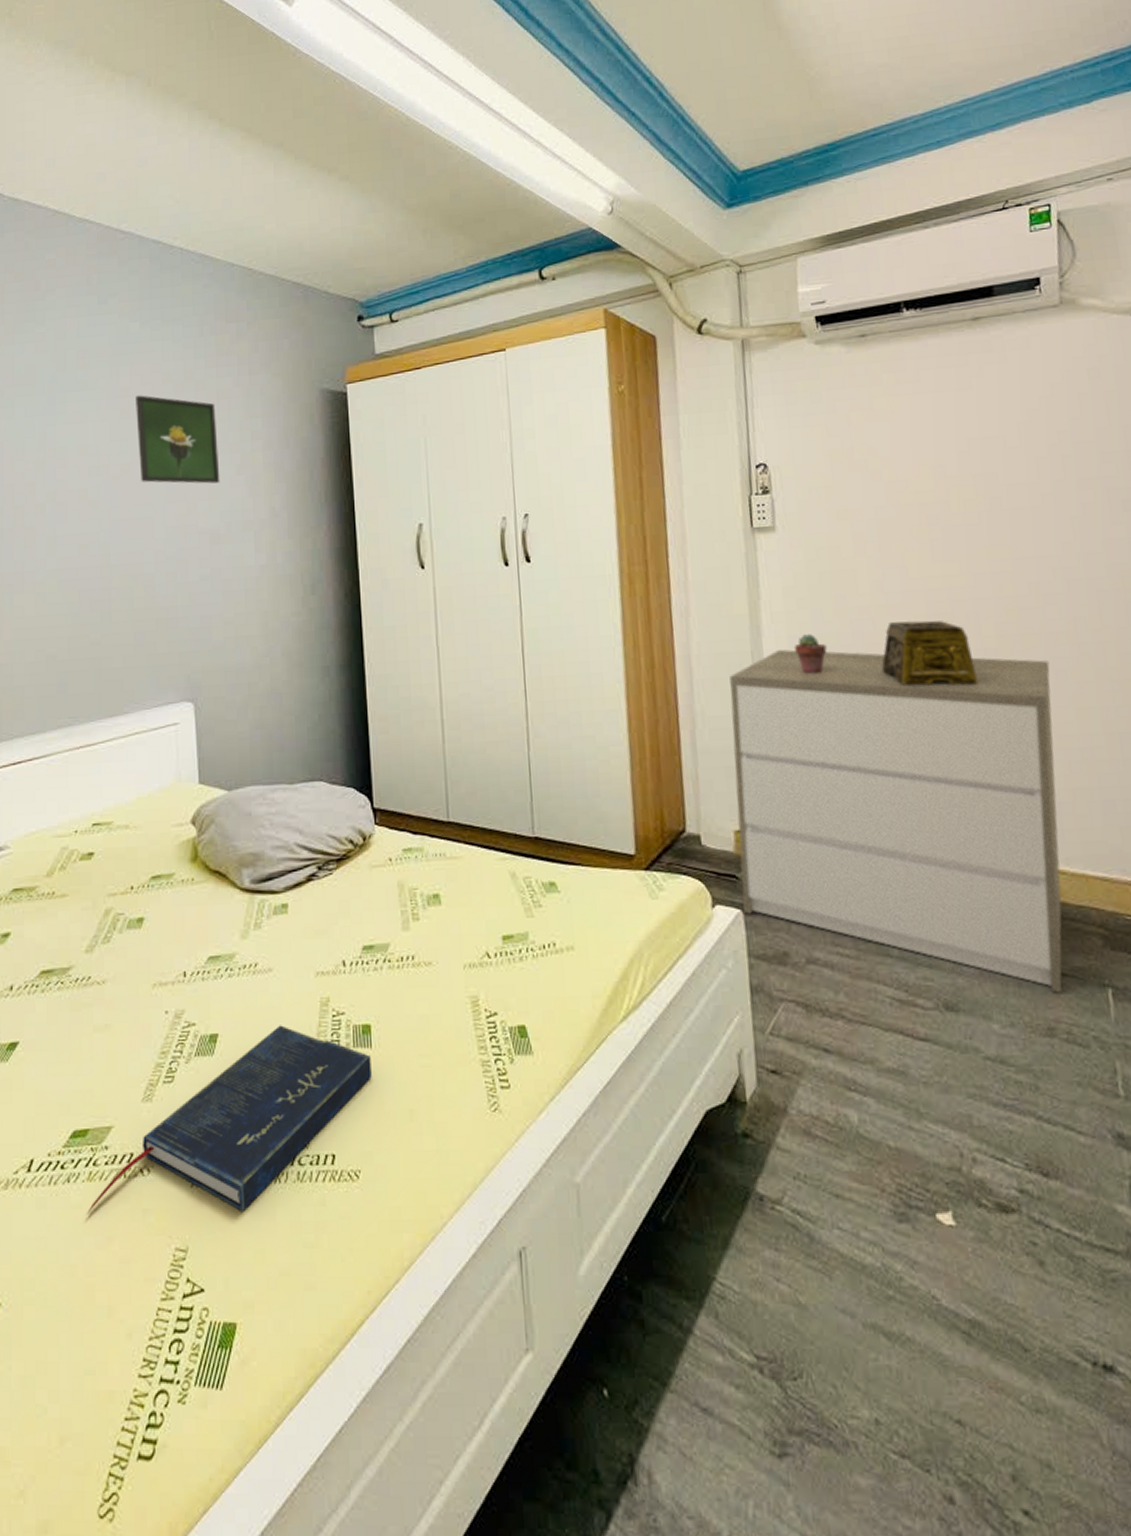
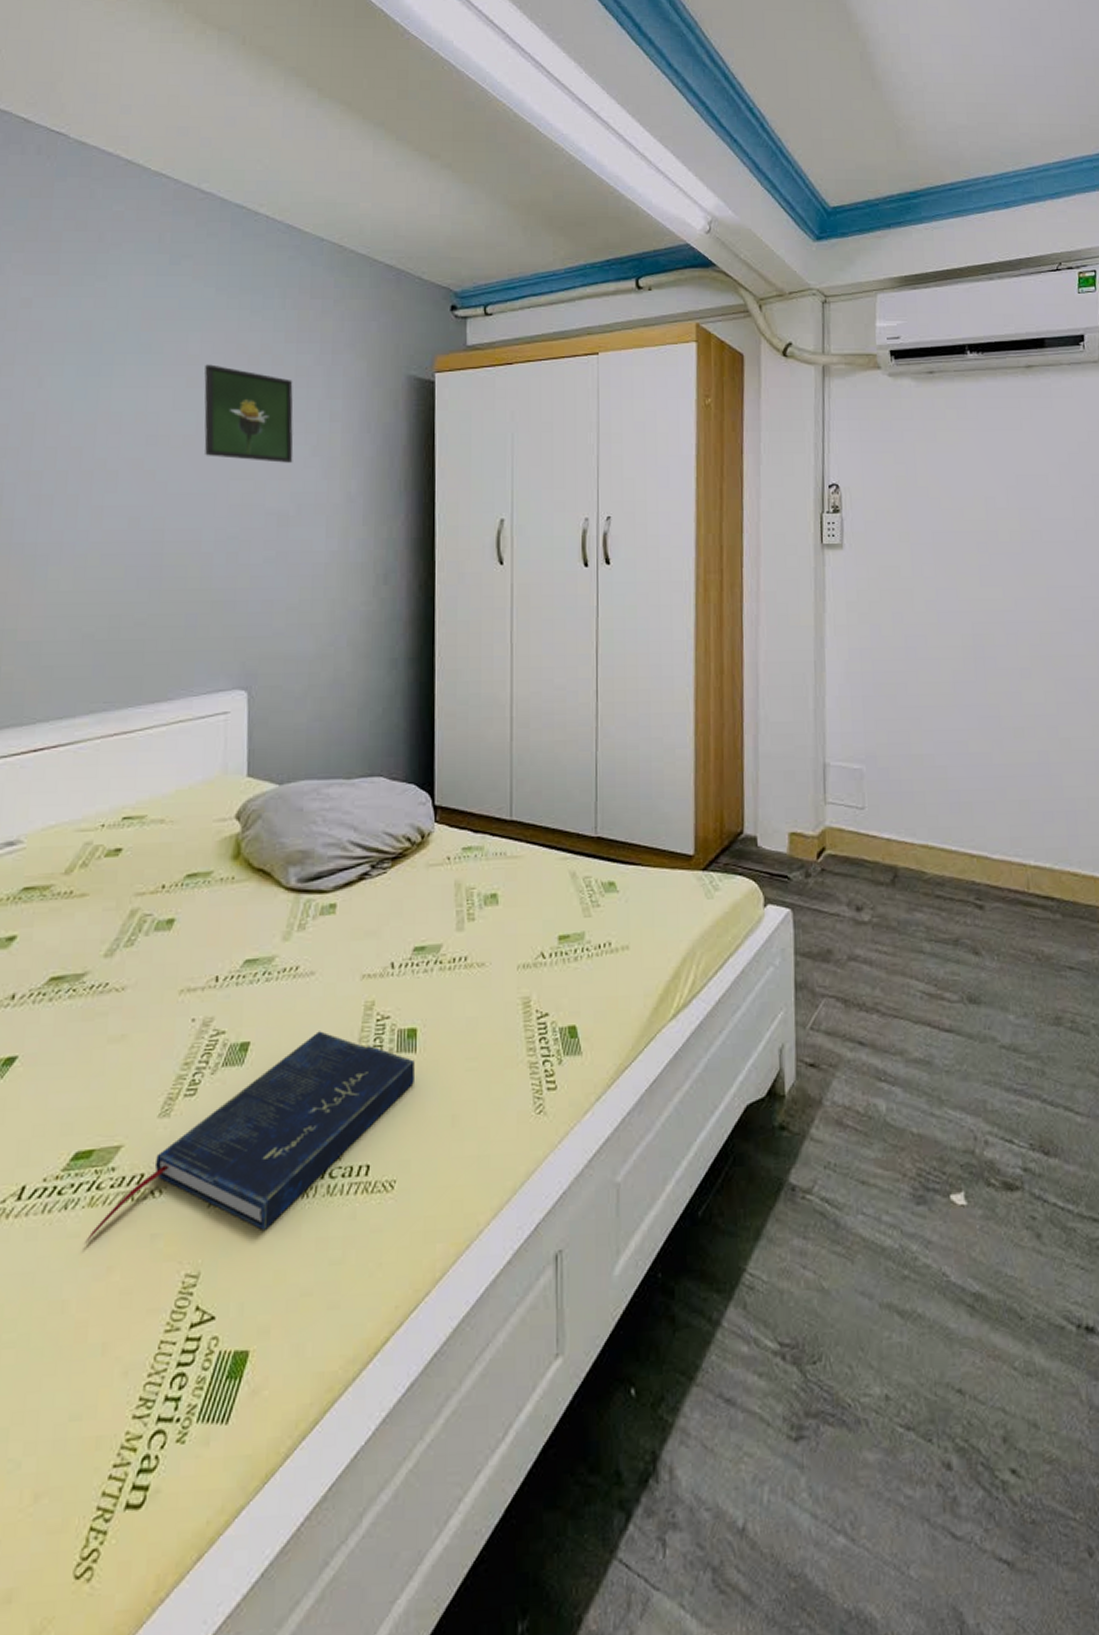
dresser: present [729,649,1062,993] -> none [792,661,1074,985]
potted succulent: present [794,634,827,675] -> none [854,647,883,686]
decorative box: present [881,620,979,686] -> none [930,639,1014,701]

